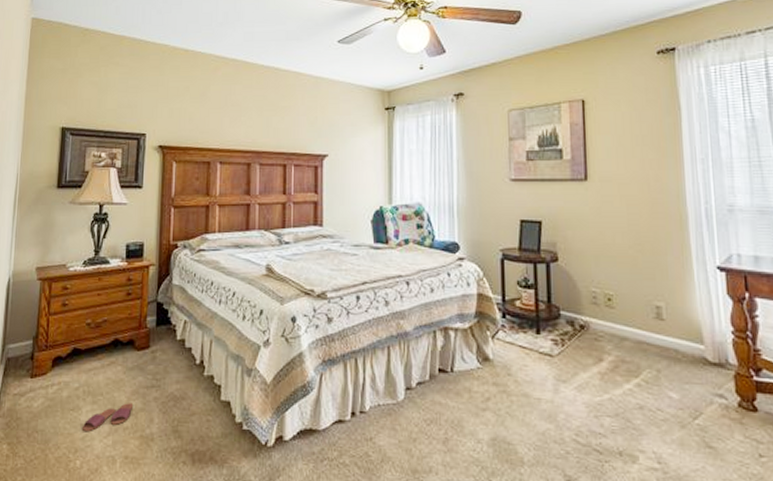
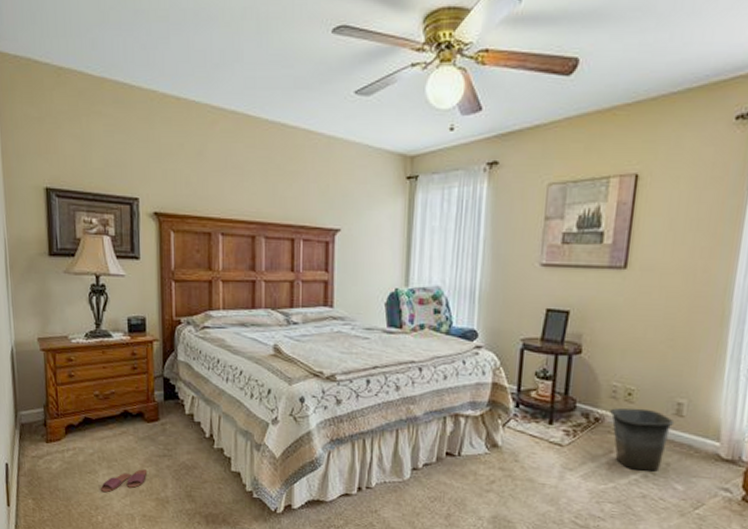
waste bin: none [594,313,657,379] -> present [610,408,675,472]

